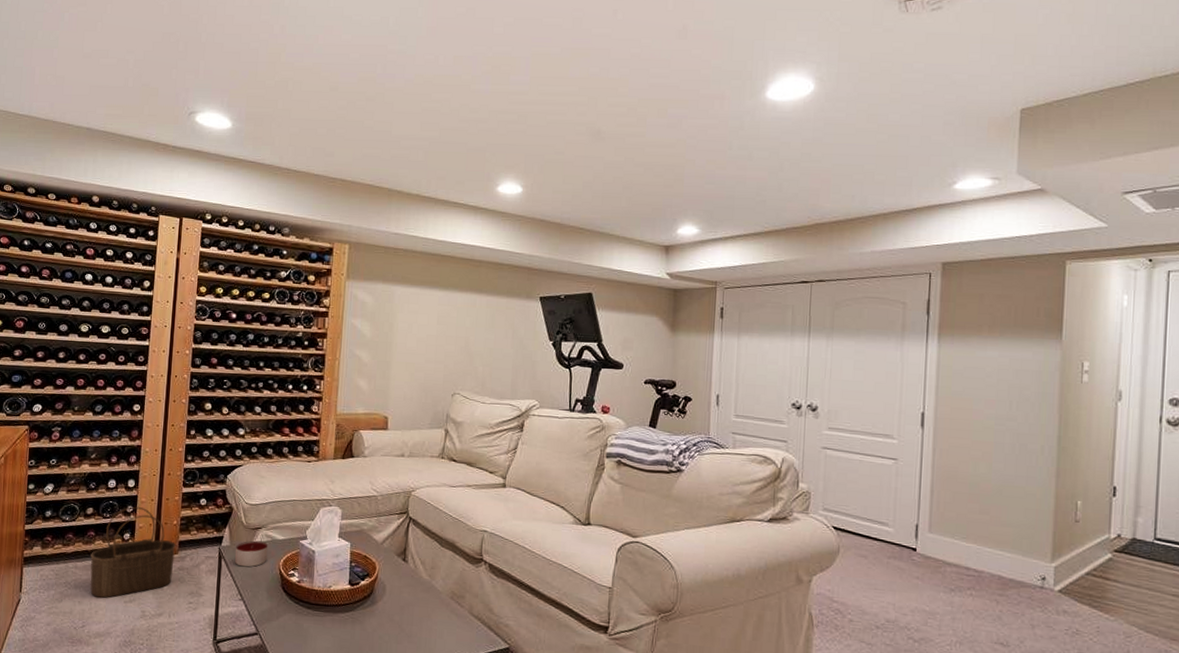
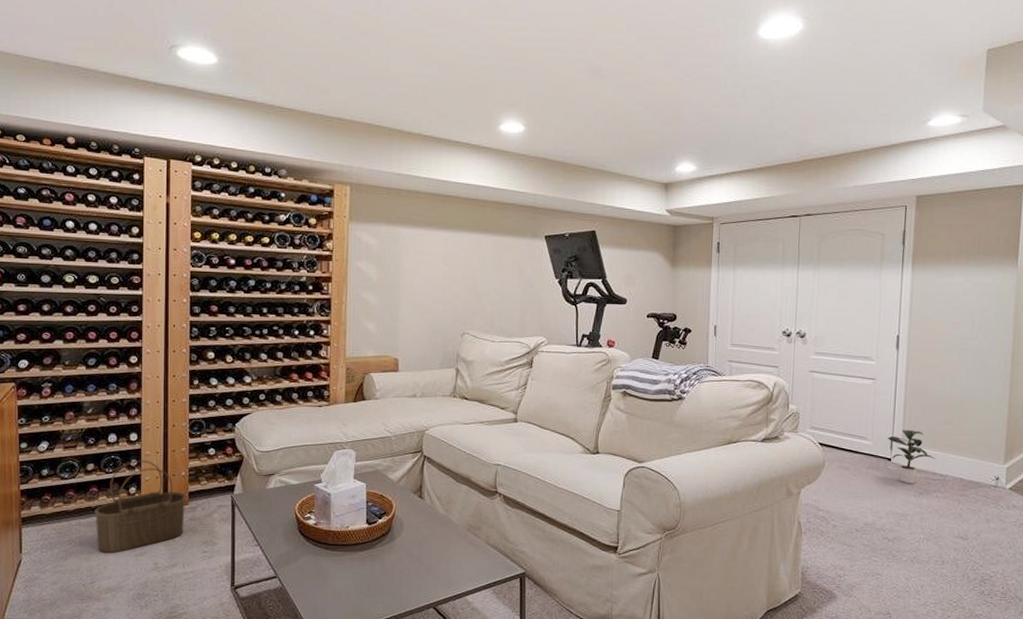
candle: present [234,540,268,567] -> none [248,487,283,513]
potted plant: none [912,517,968,579] -> present [888,430,935,484]

